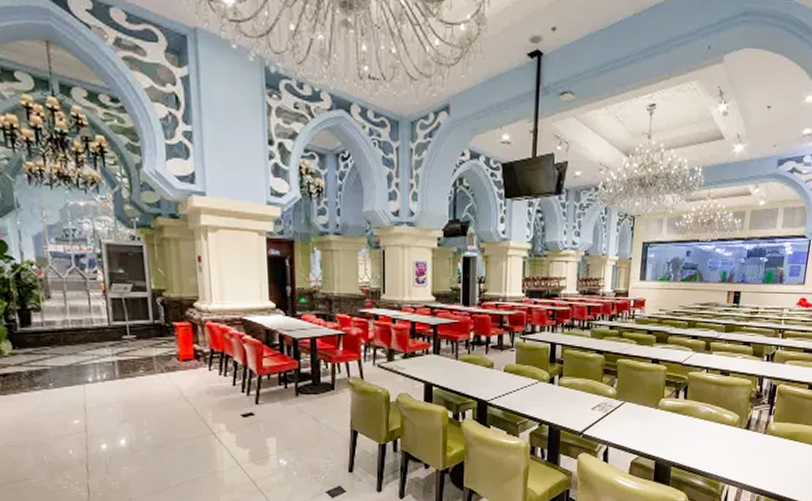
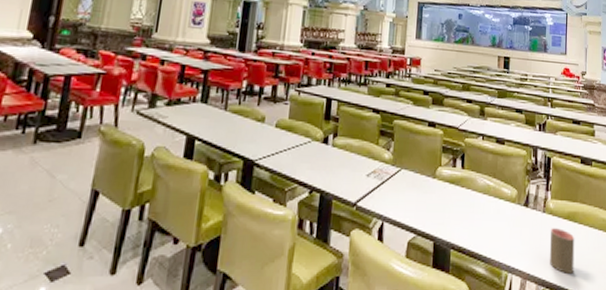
cup: none [766,447,794,483] -> present [549,228,575,273]

